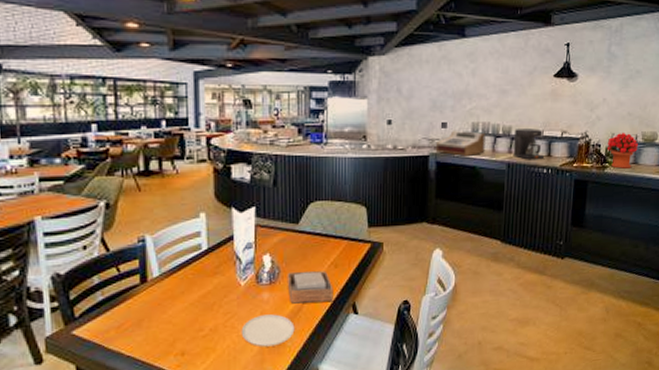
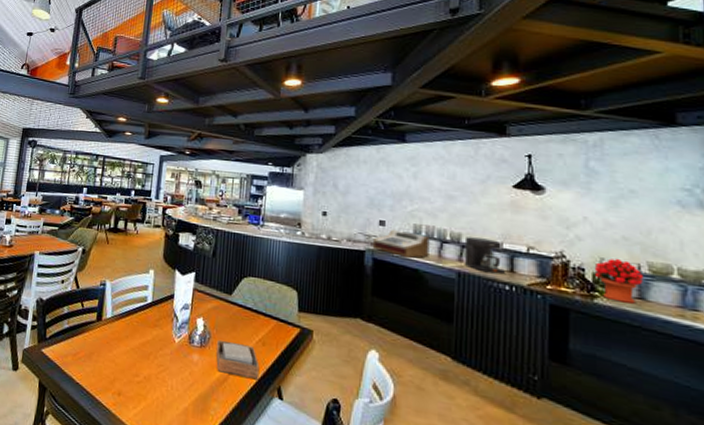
plate: present [241,314,295,347] -> none [170,375,219,411]

